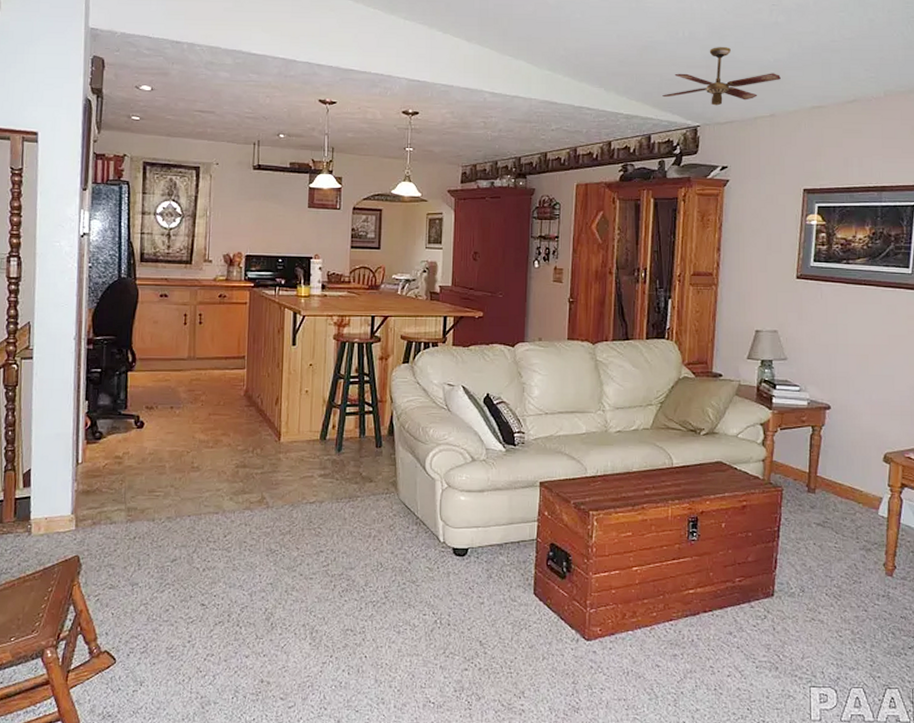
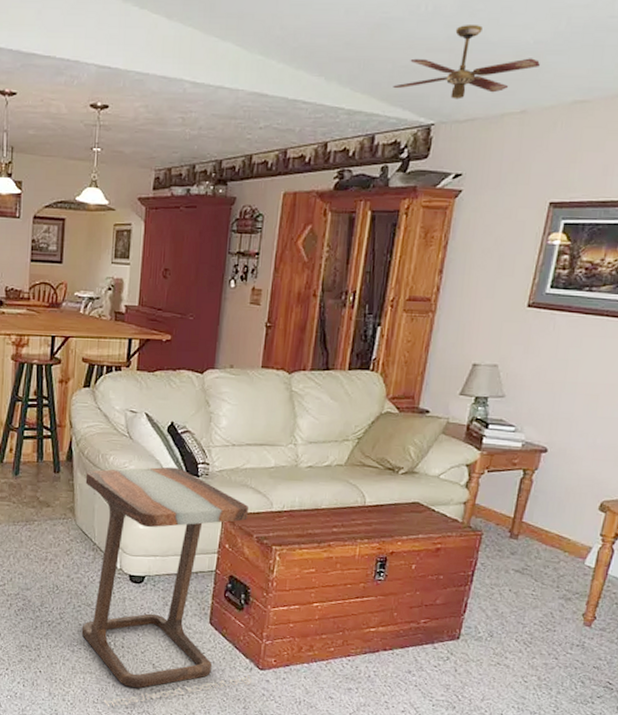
side table: none [407,437,580,691] -> present [81,467,252,707]

